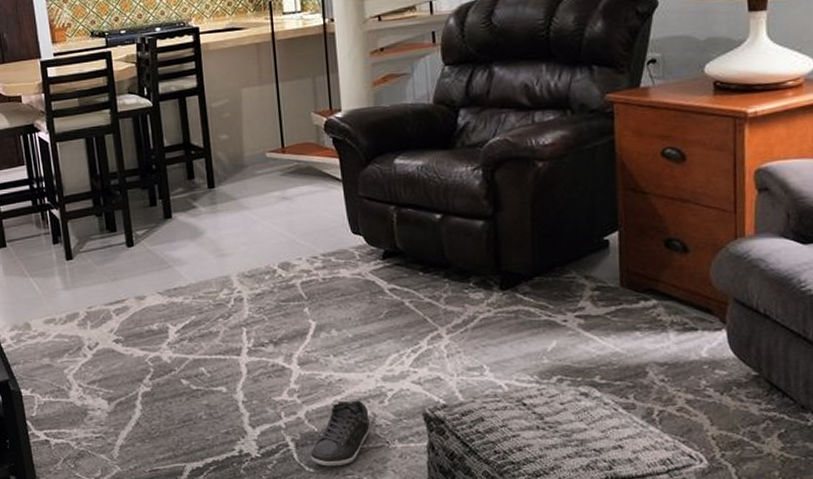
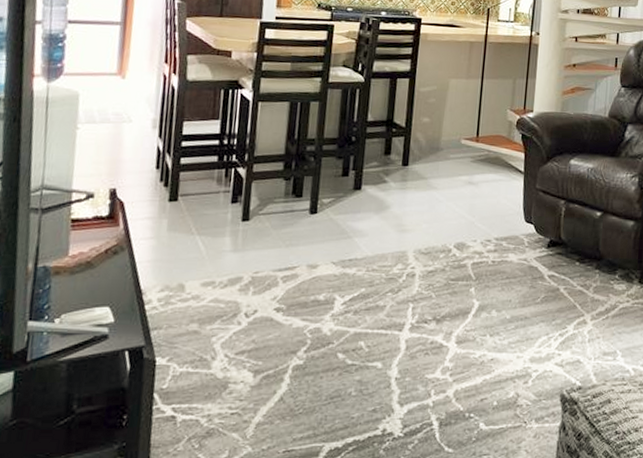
shoe: present [311,400,370,467] -> none [452,380,513,447]

